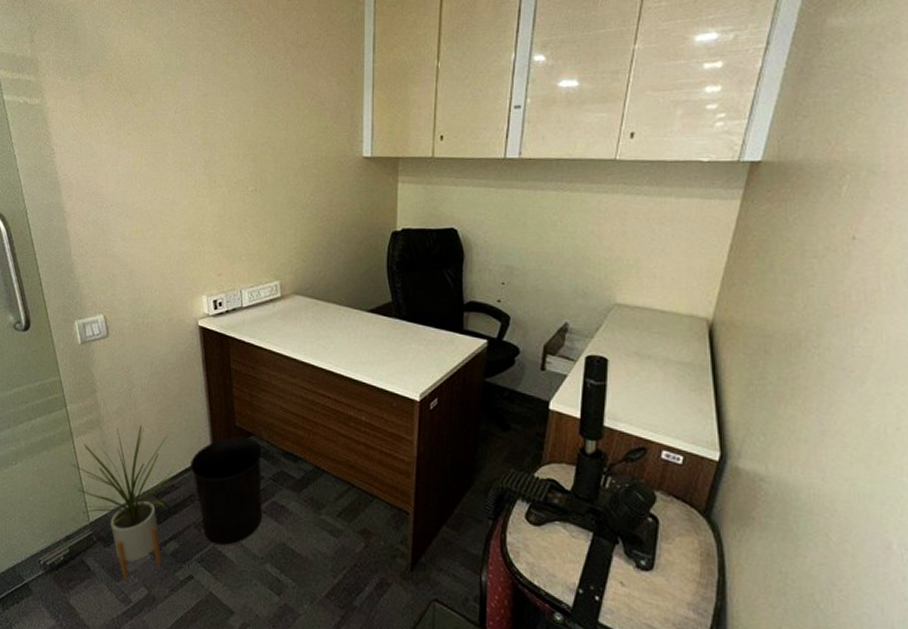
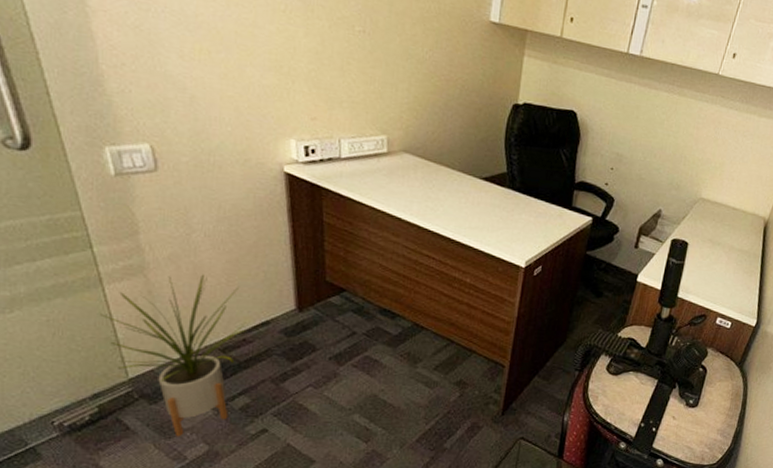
waste bin: present [189,437,263,545] -> none [267,292,356,398]

